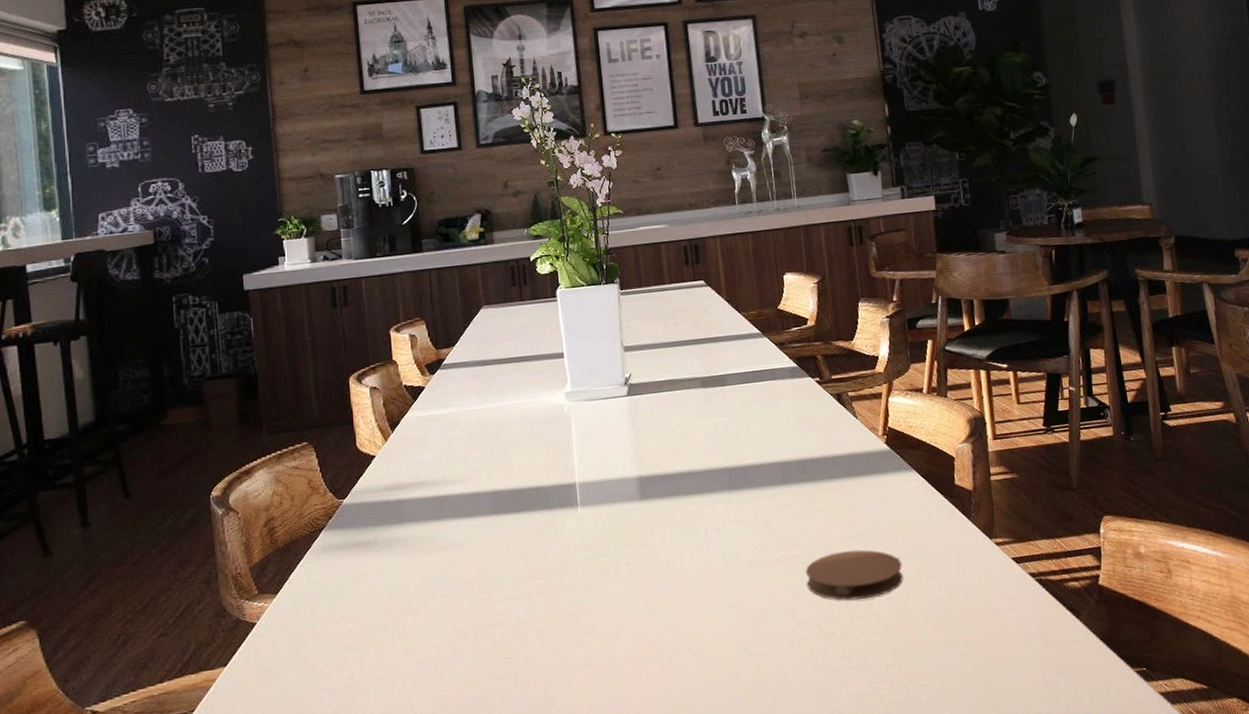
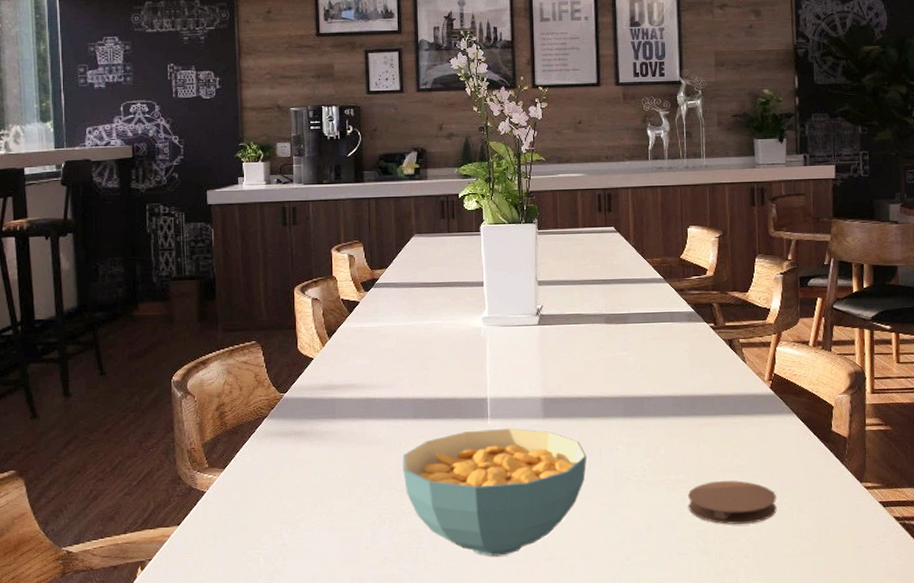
cereal bowl: none [483,514,692,664] -> present [403,428,587,556]

